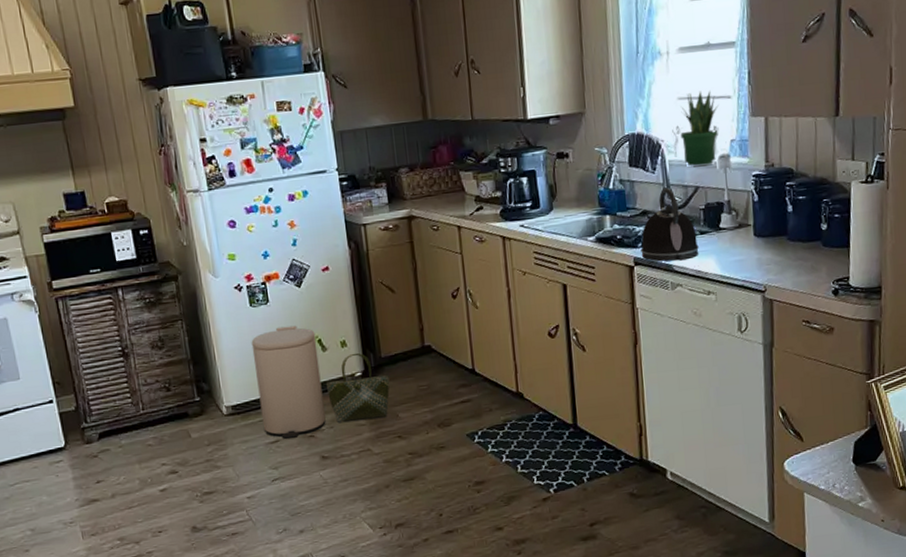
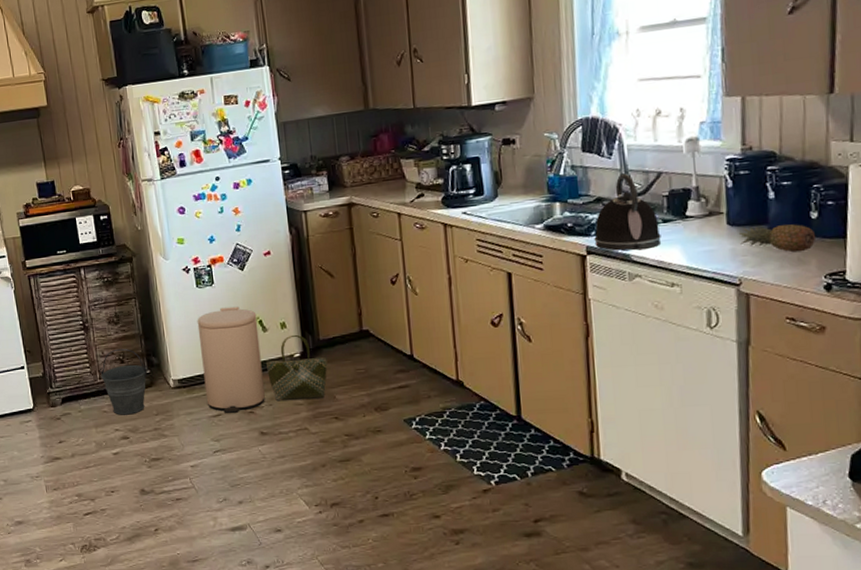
bucket: none [142,375,198,448] -> present [99,348,148,415]
planter: present [680,91,719,166] -> none [641,71,686,151]
fruit: none [763,235,826,261] -> present [738,224,816,253]

